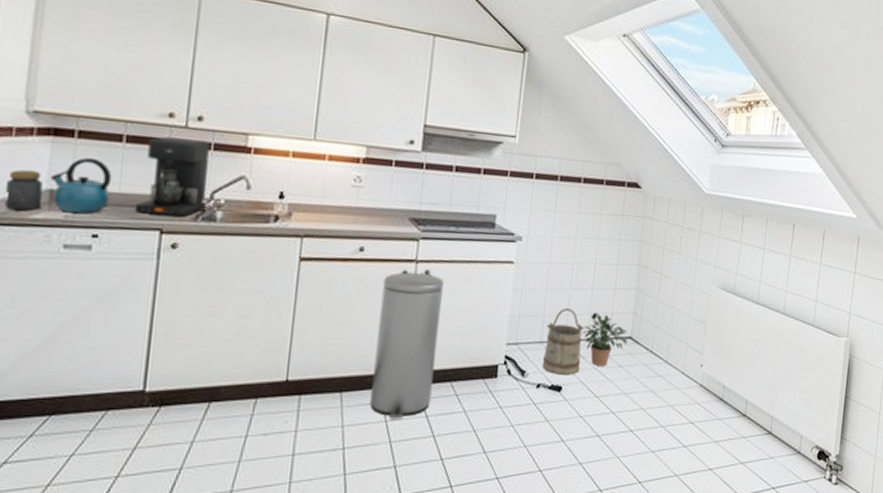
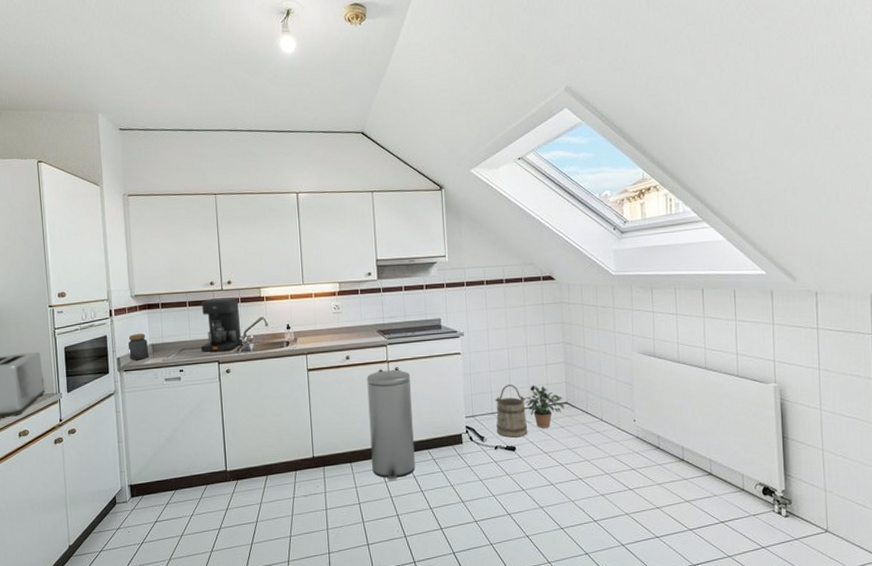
kettle: present [49,157,112,214] -> none [150,319,186,358]

